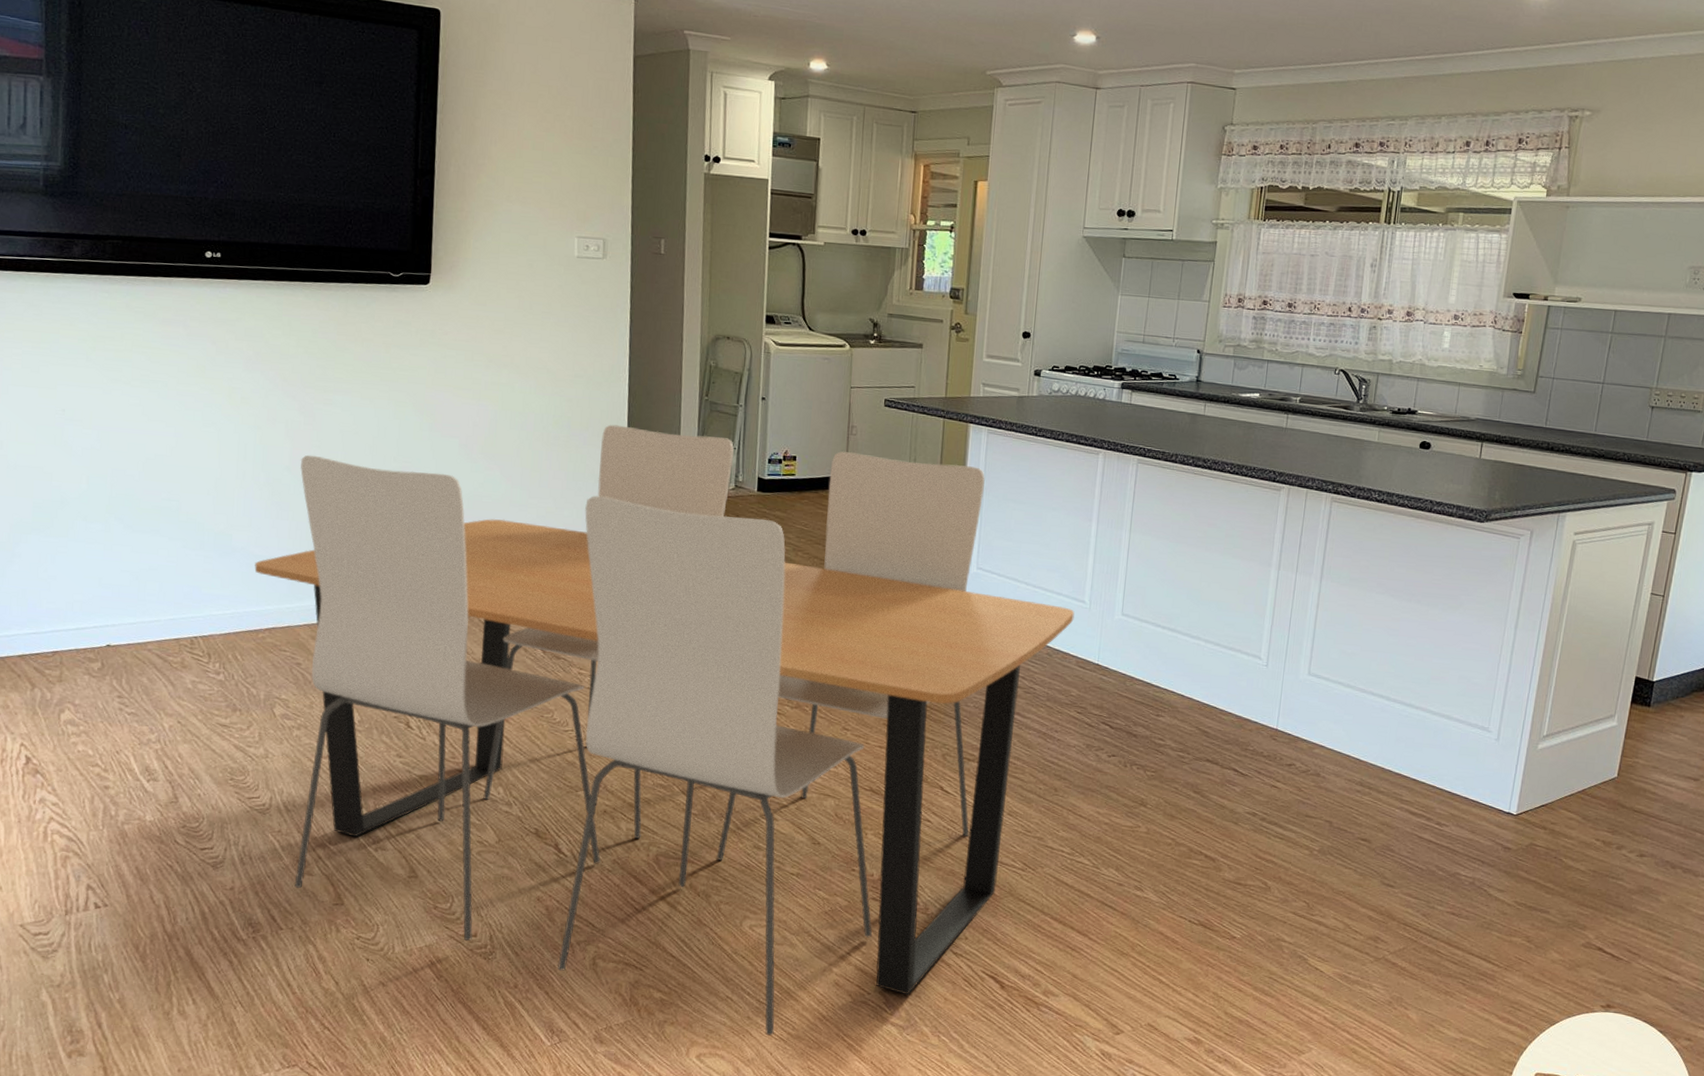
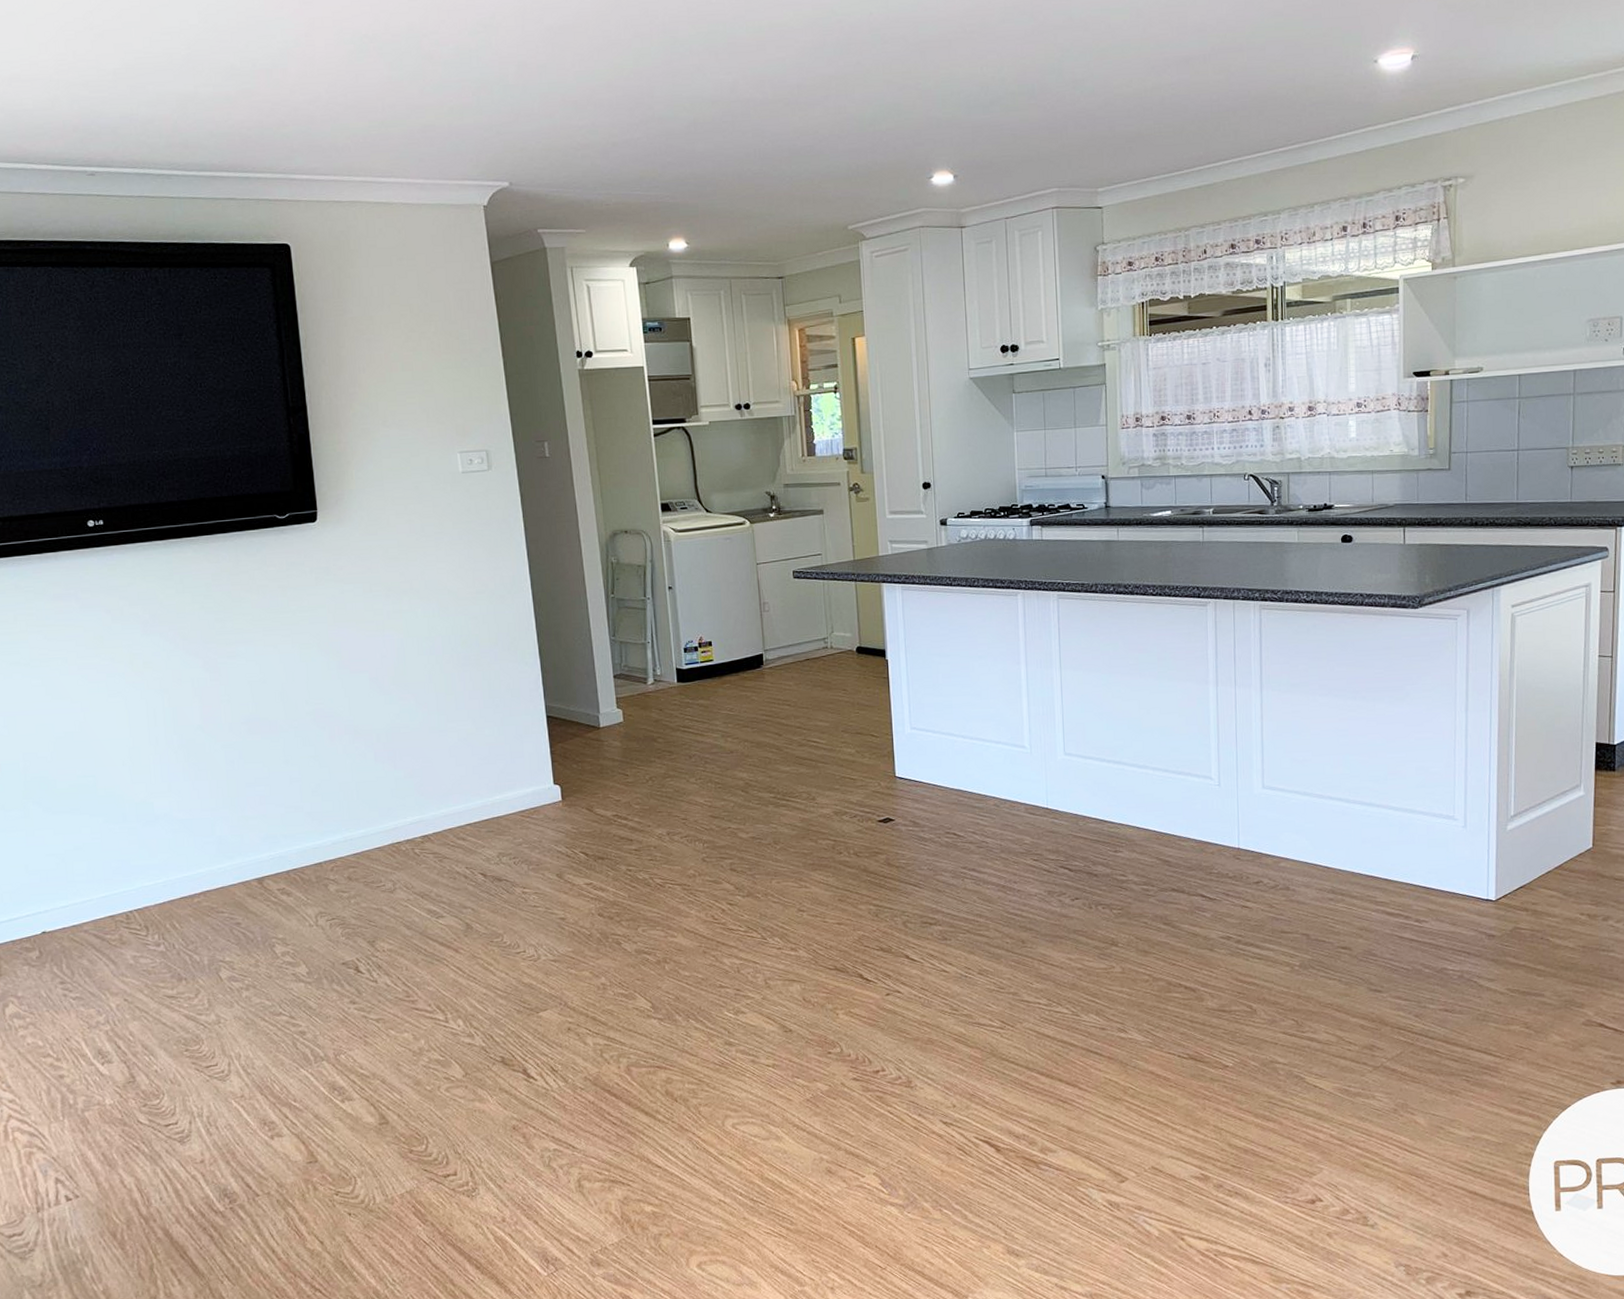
dining table: present [254,424,1075,1035] -> none [180,626,1017,1233]

